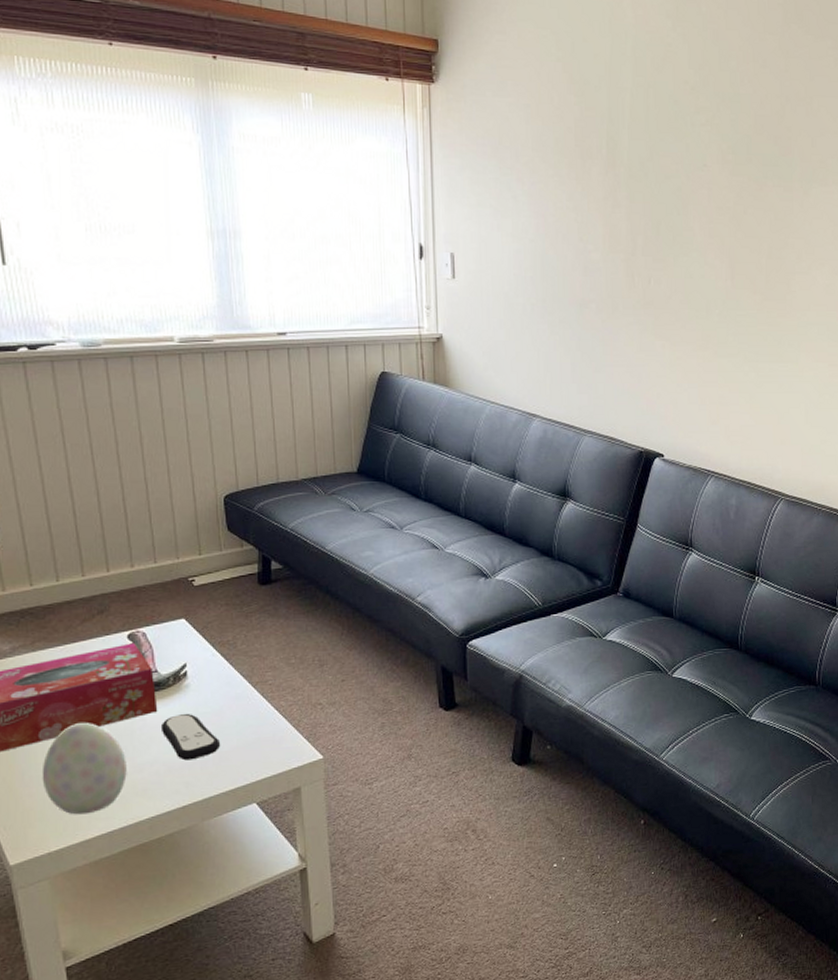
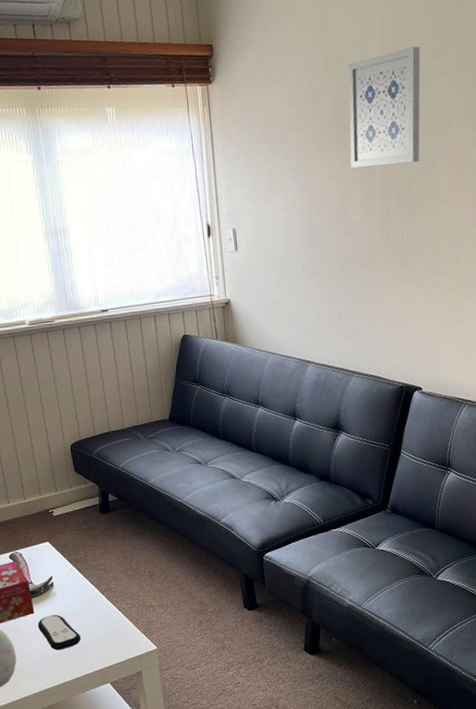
wall art: none [593,77,676,203] -> present [348,46,421,169]

